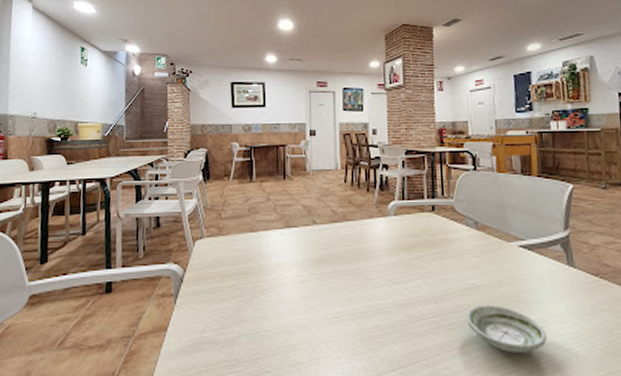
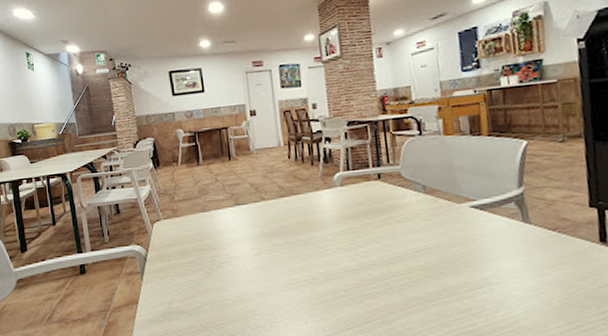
saucer: present [466,305,547,354] -> none [418,265,503,309]

